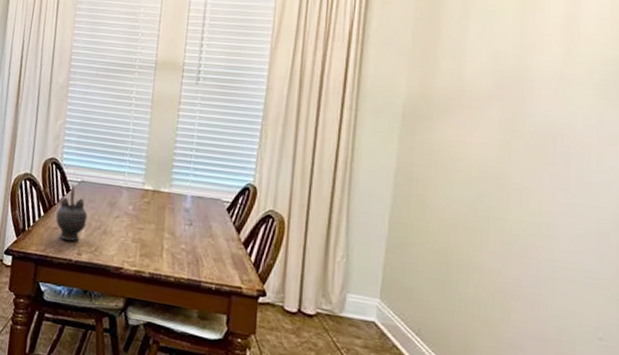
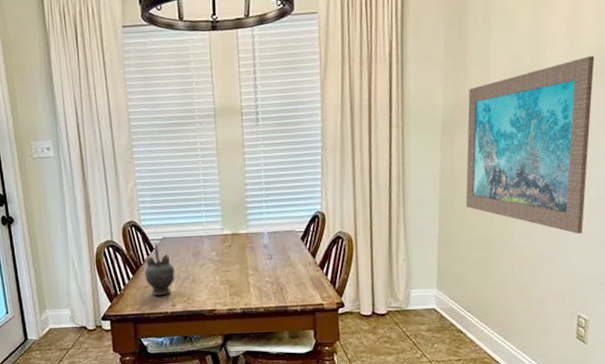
wall art: none [424,66,597,270] -> present [465,55,595,234]

